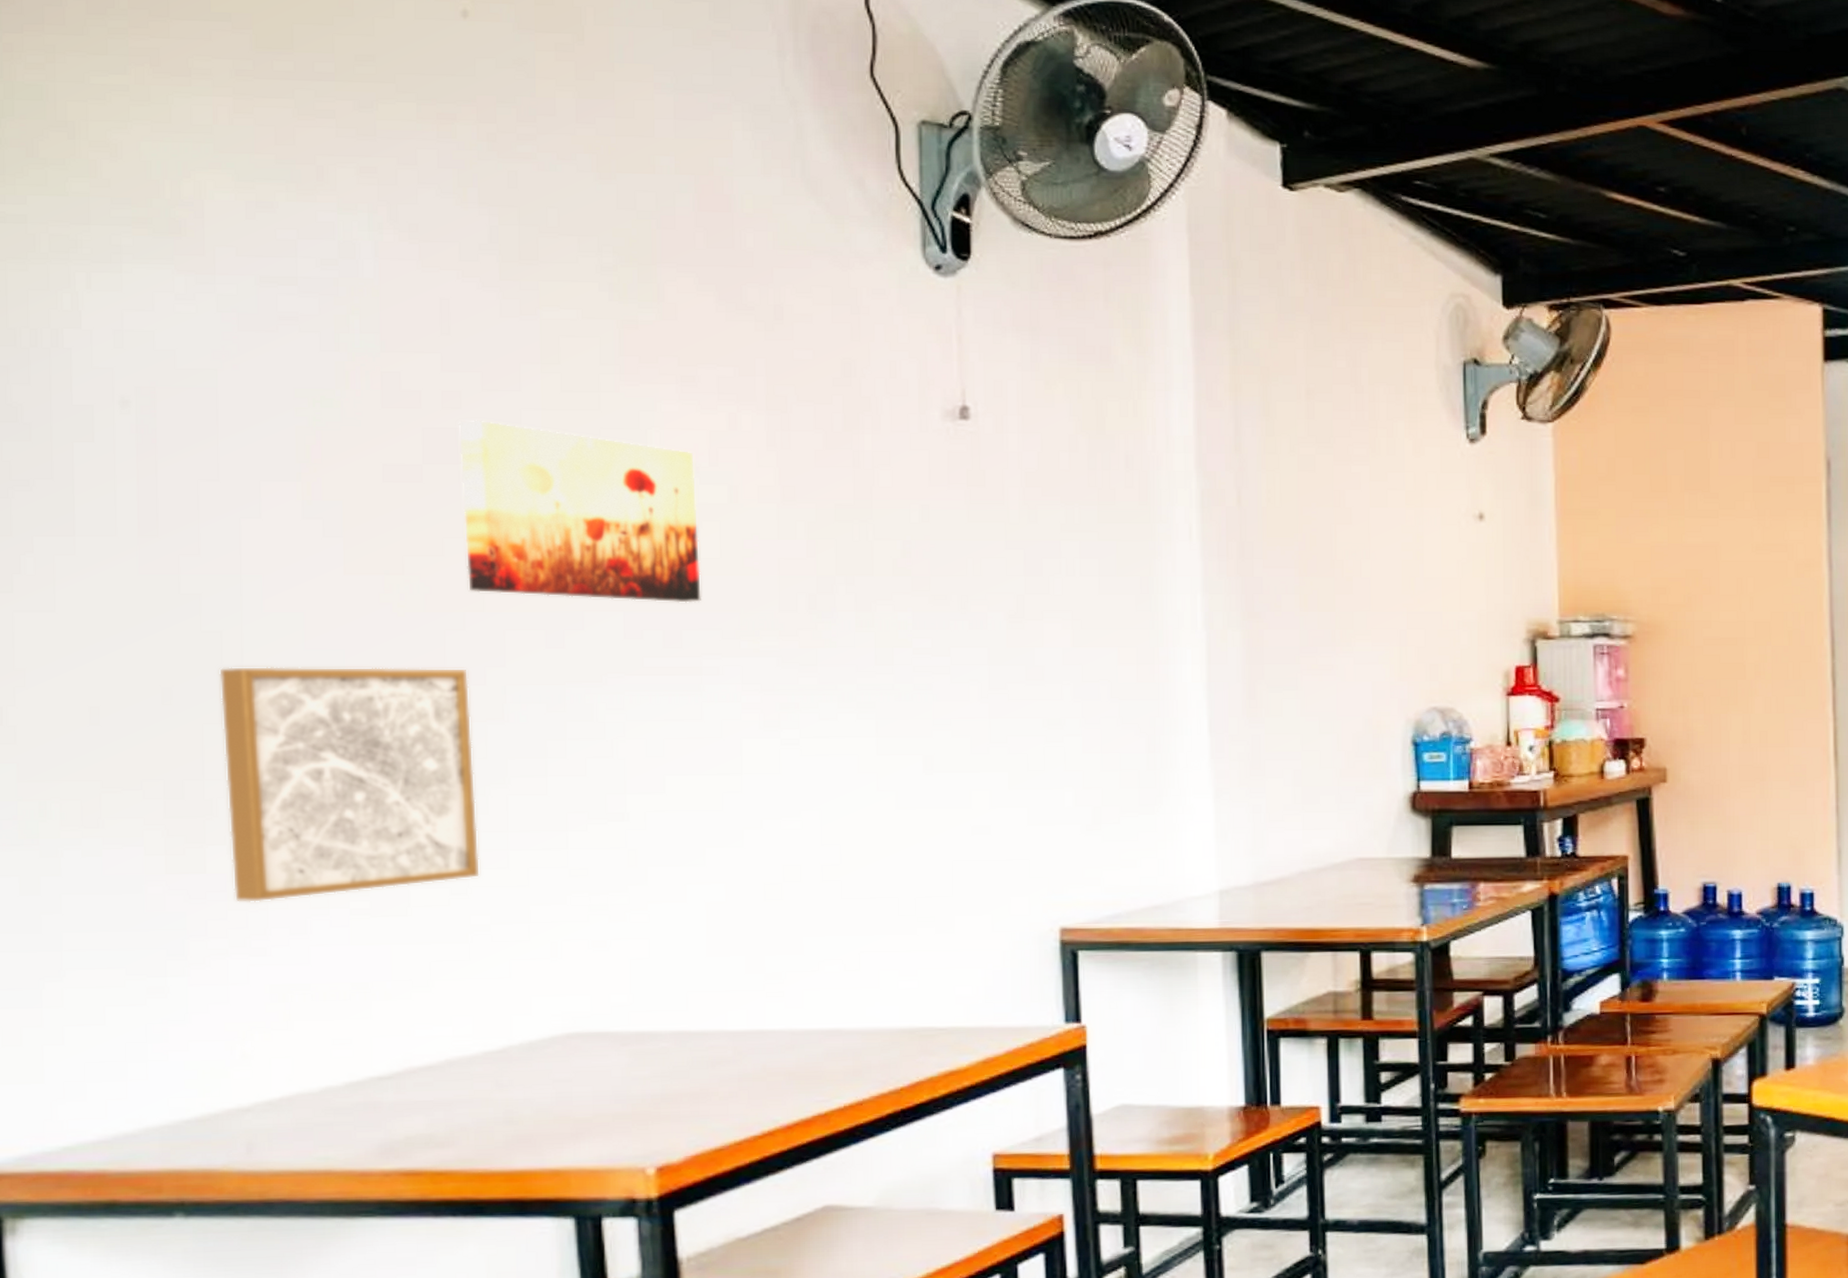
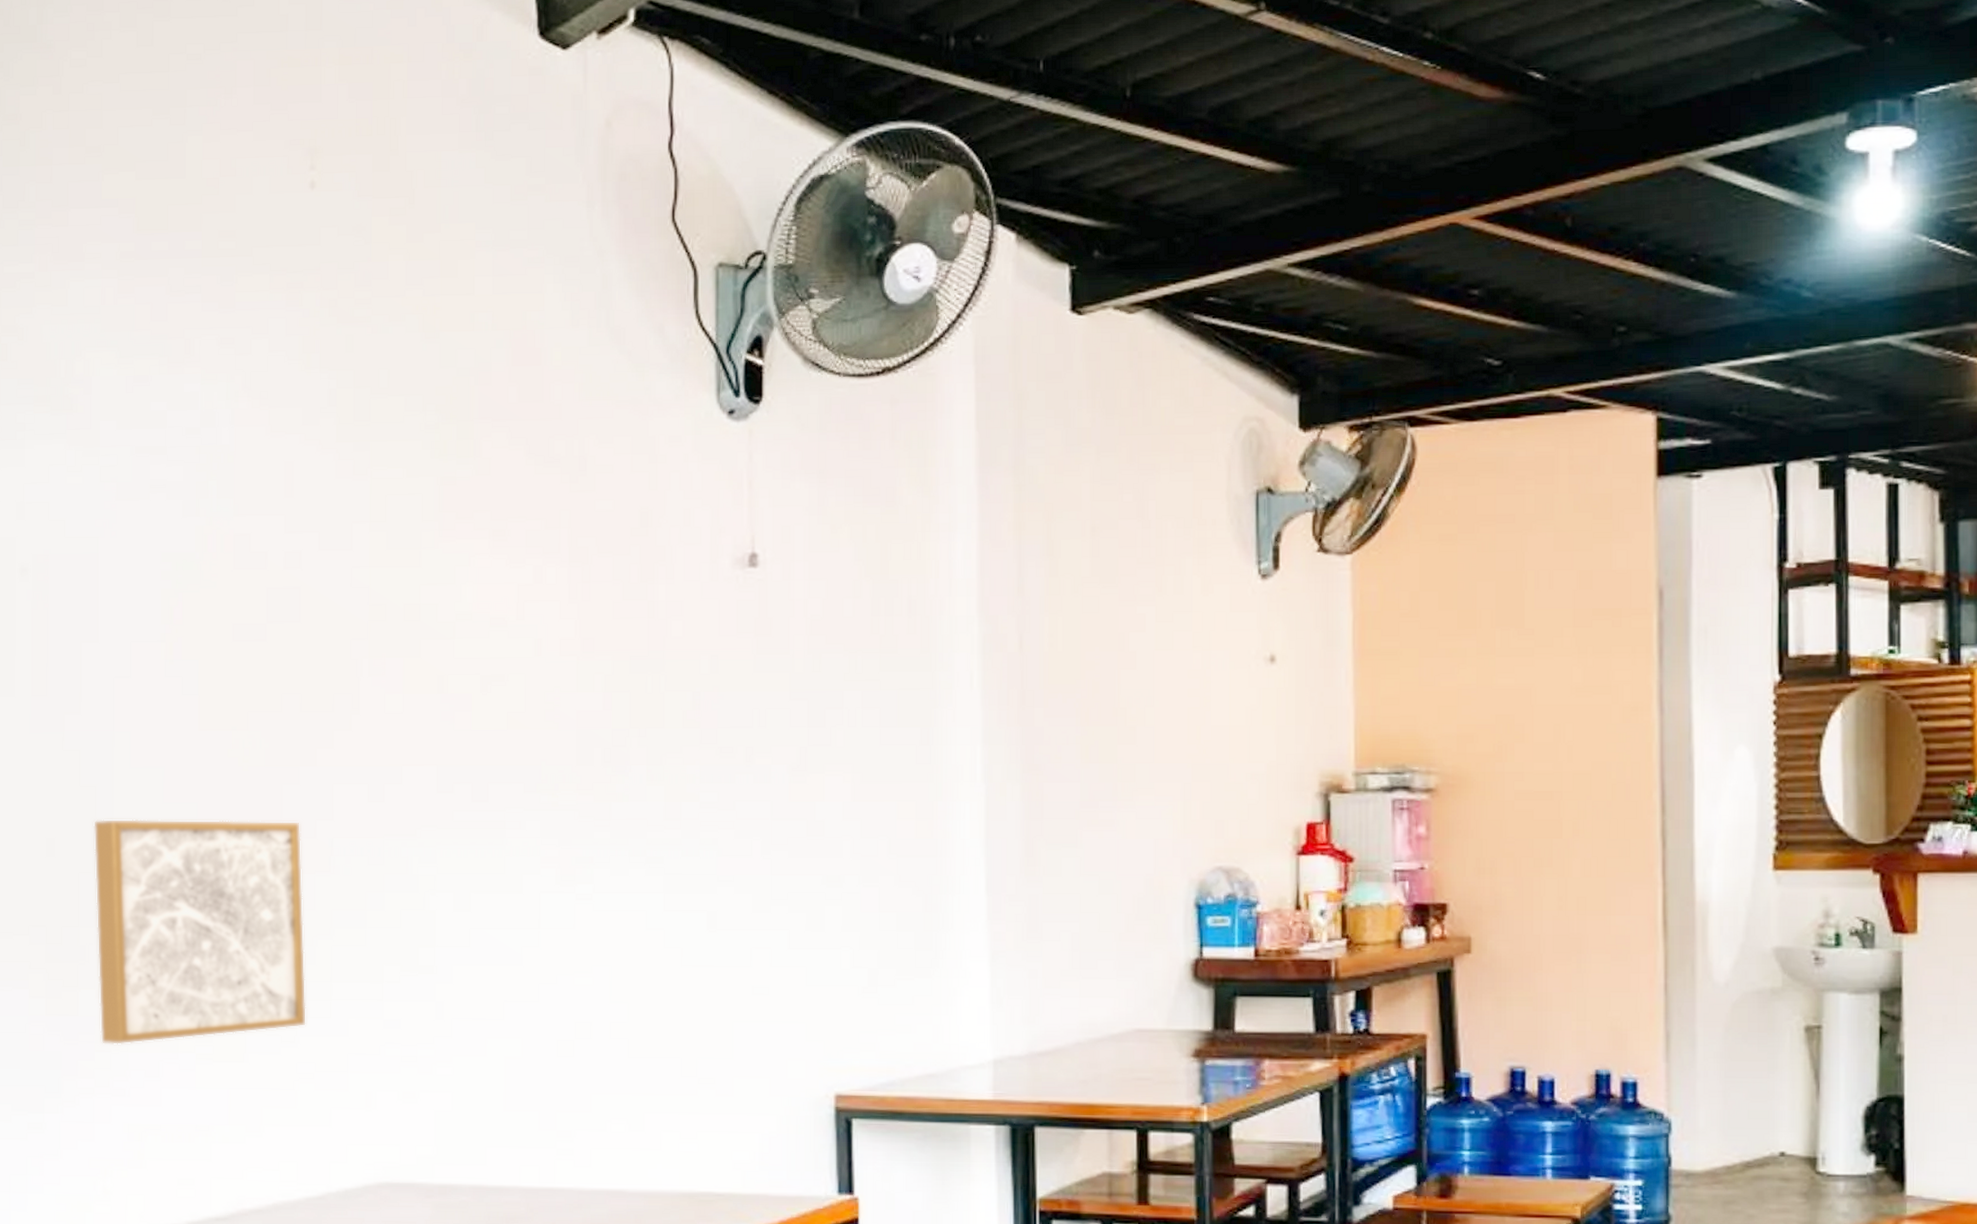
wall art: present [458,420,701,603] -> none [298,579,507,757]

